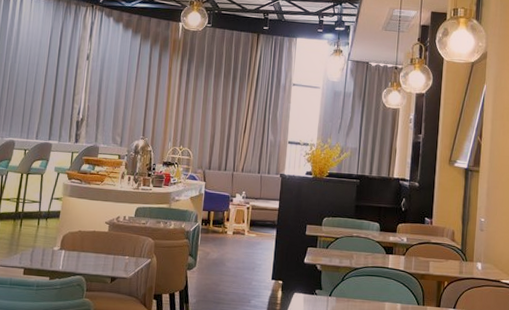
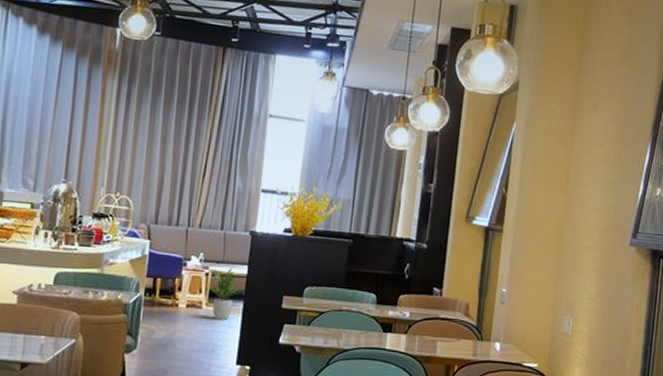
potted plant: none [250,203,274,244] -> present [209,268,241,320]

